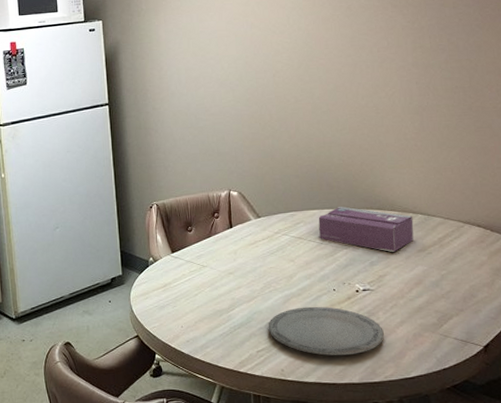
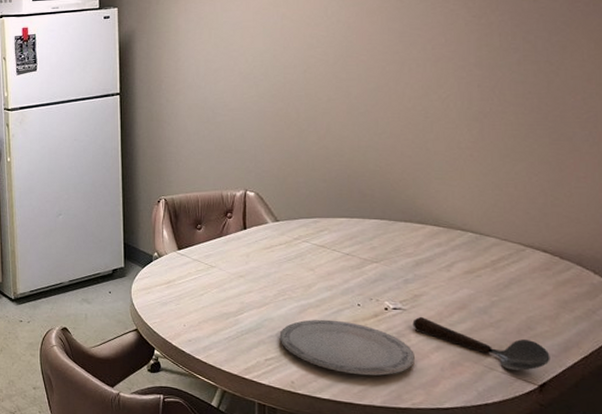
tissue box: present [318,206,414,252] -> none [346,216,461,271]
spoon: none [380,295,491,335] -> present [412,316,550,371]

